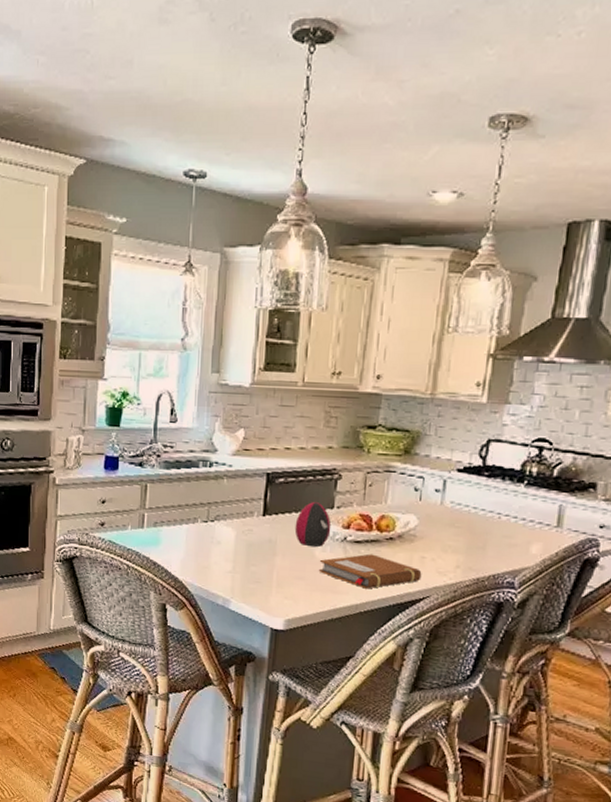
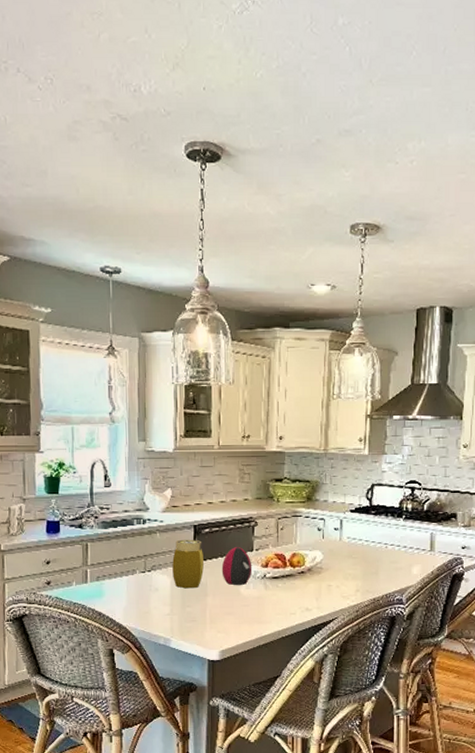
jar: none [238,488,275,545] -> present [172,539,204,589]
notebook: present [318,553,422,589] -> none [244,587,330,617]

